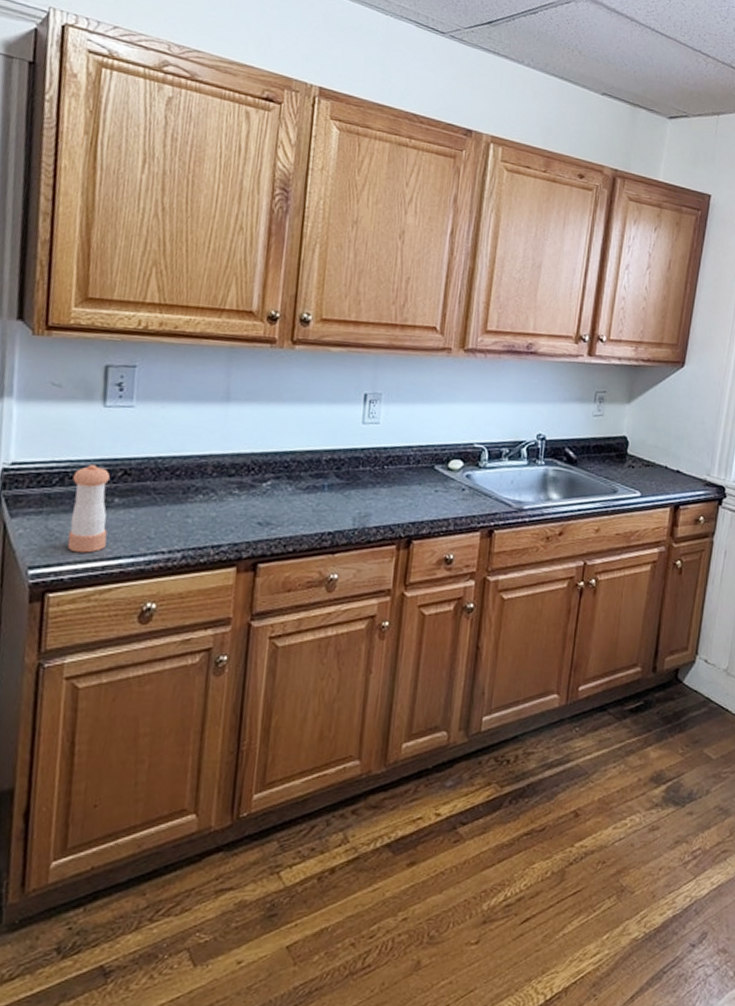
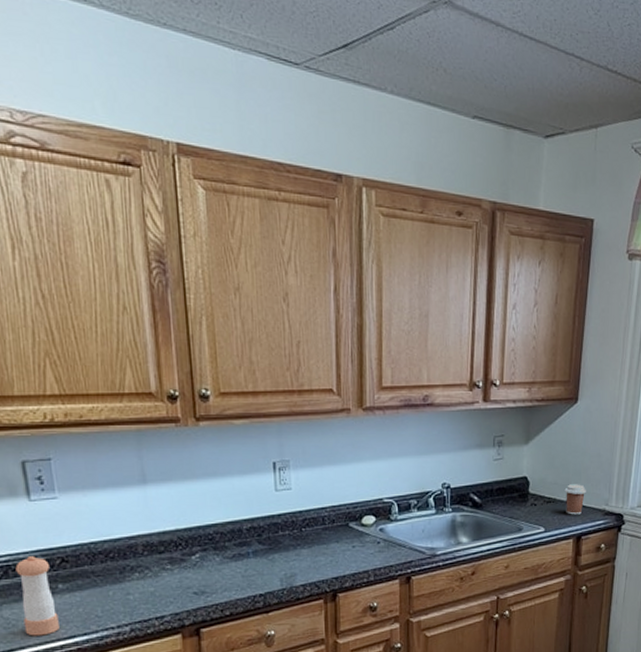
coffee cup: none [665,449,688,482] -> present [564,484,586,515]

